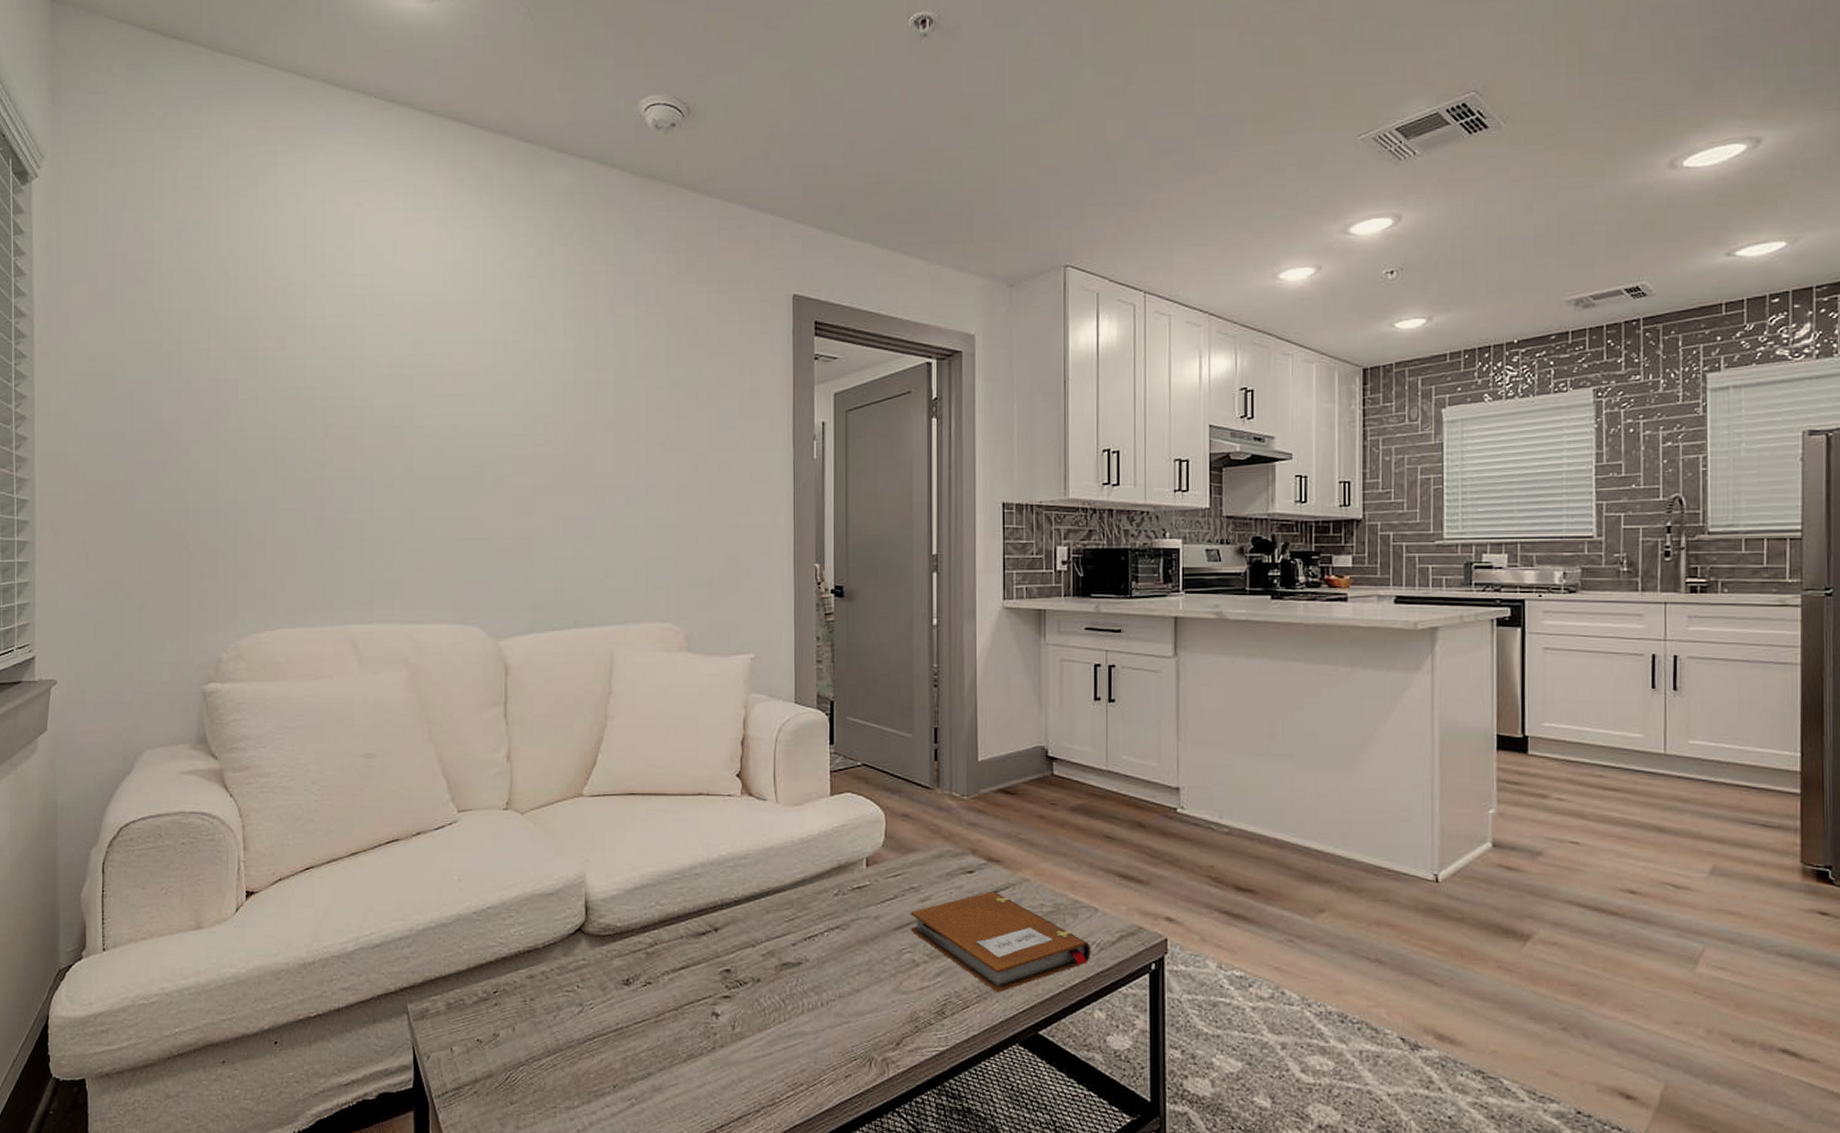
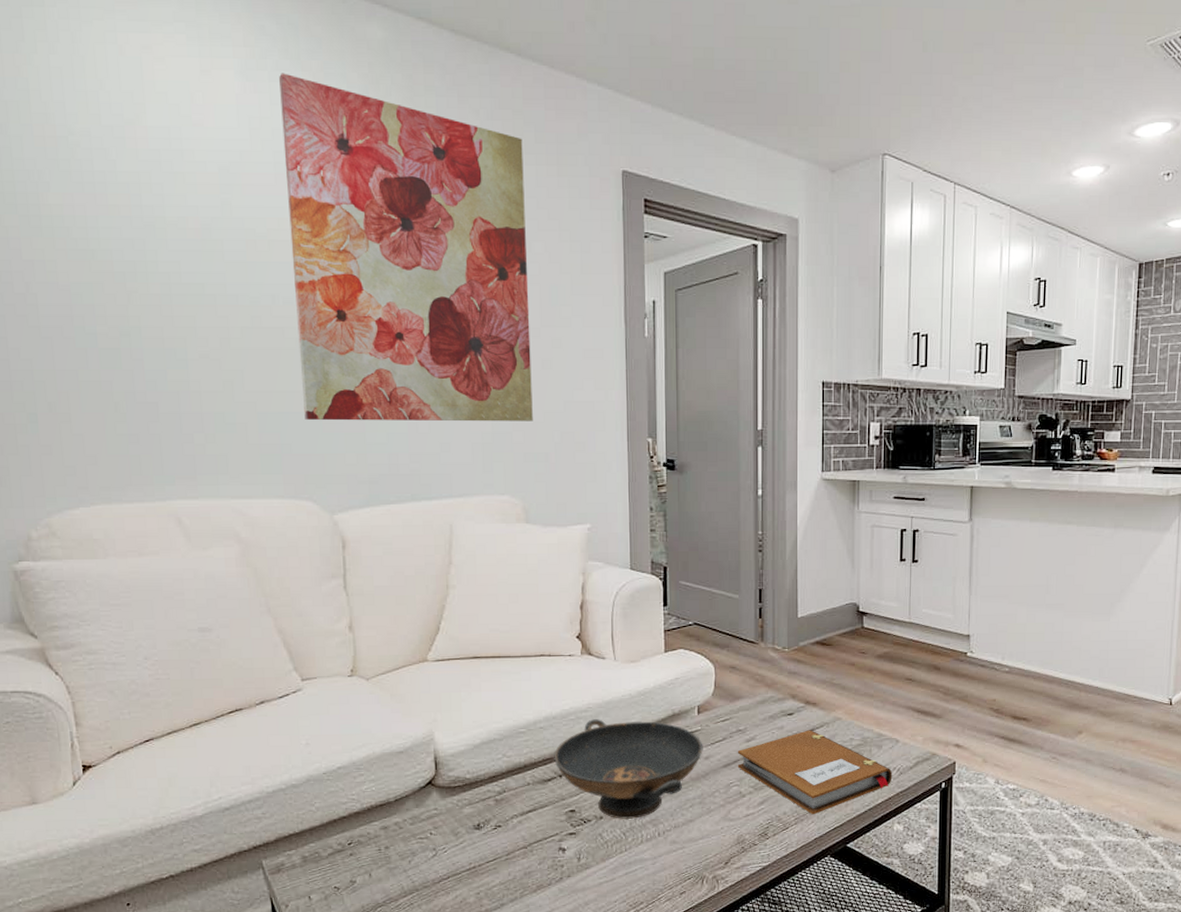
wall art: none [473,220,698,547] -> present [279,73,533,422]
decorative bowl: none [709,867,872,984] -> present [554,719,703,819]

